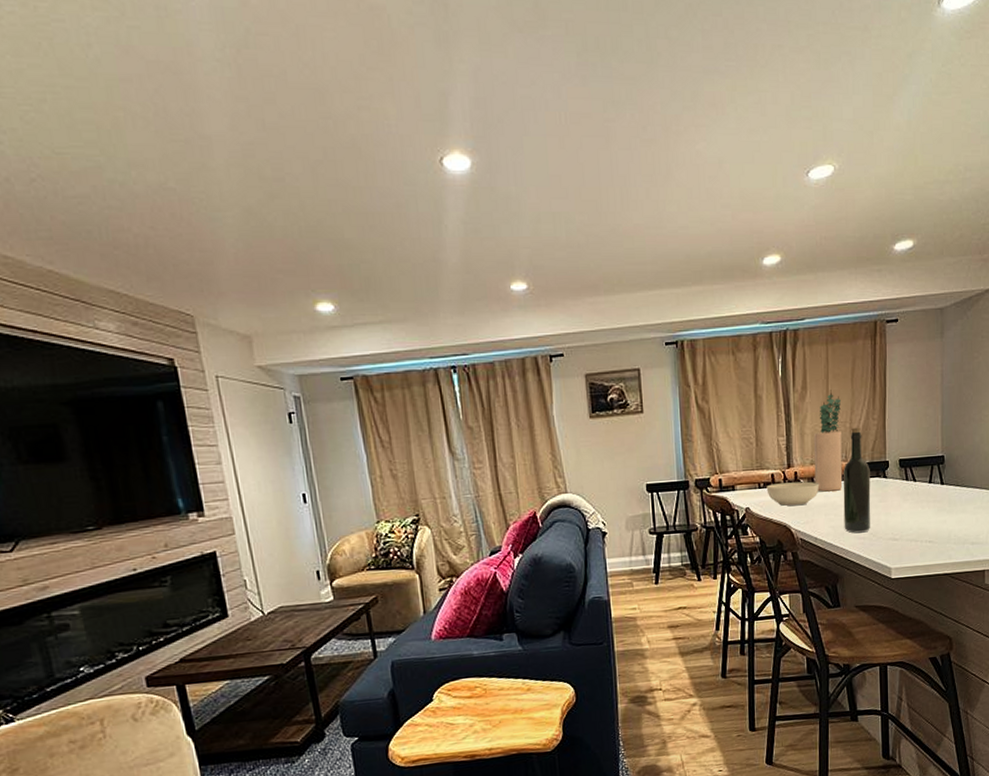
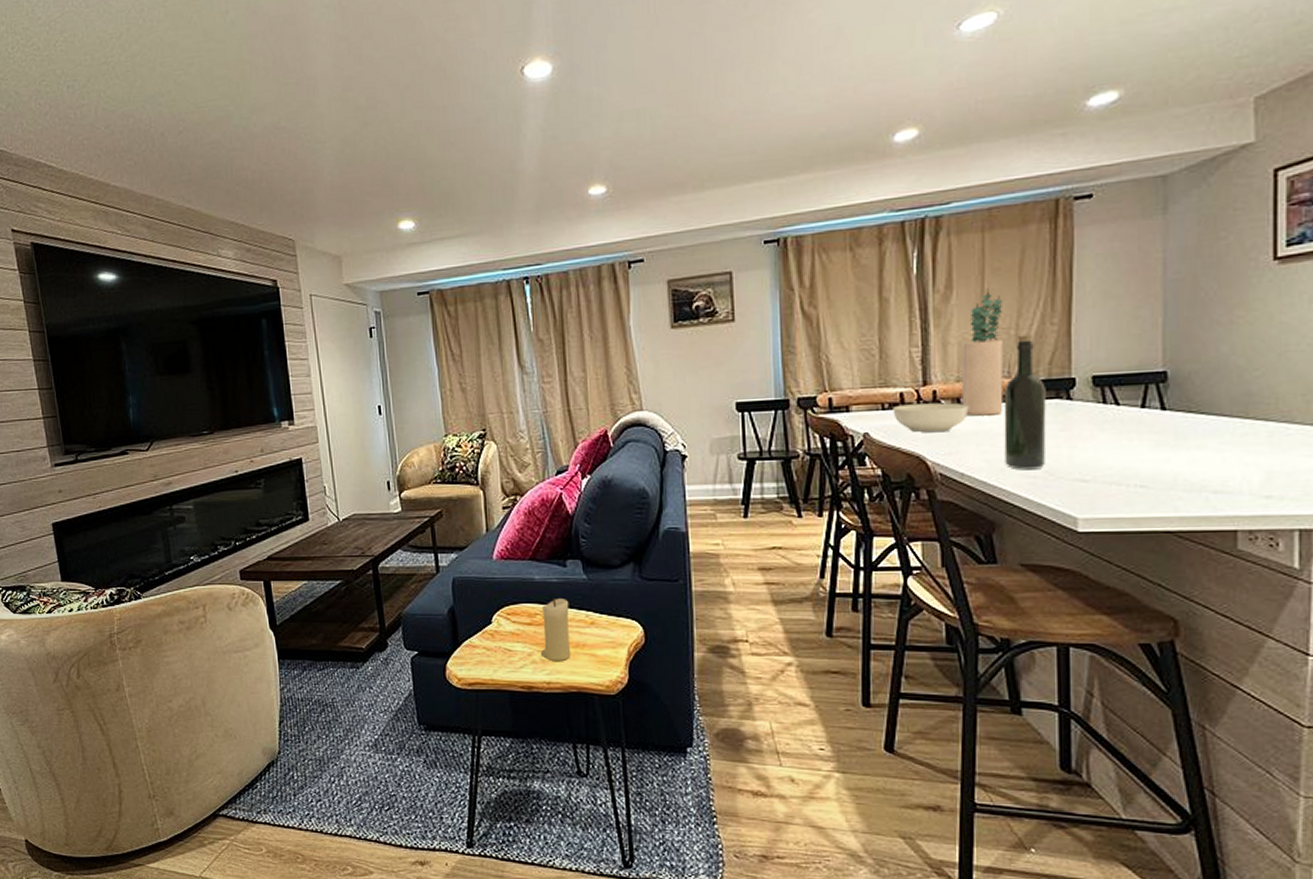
candle: none [481,670,511,729] -> present [541,599,571,662]

